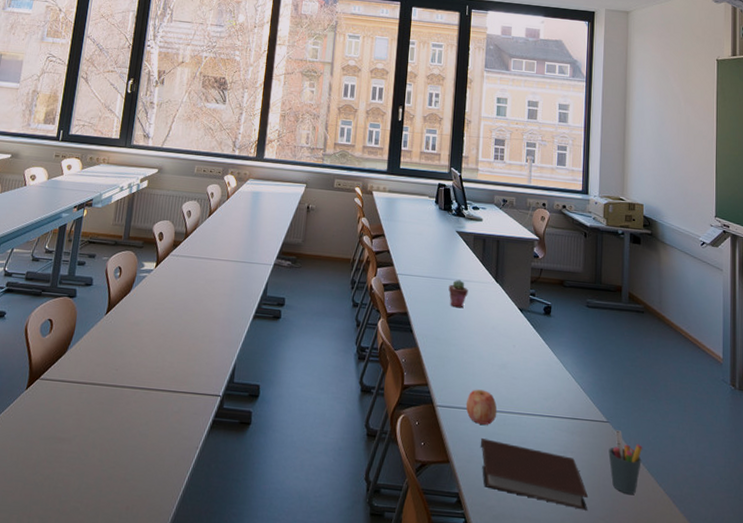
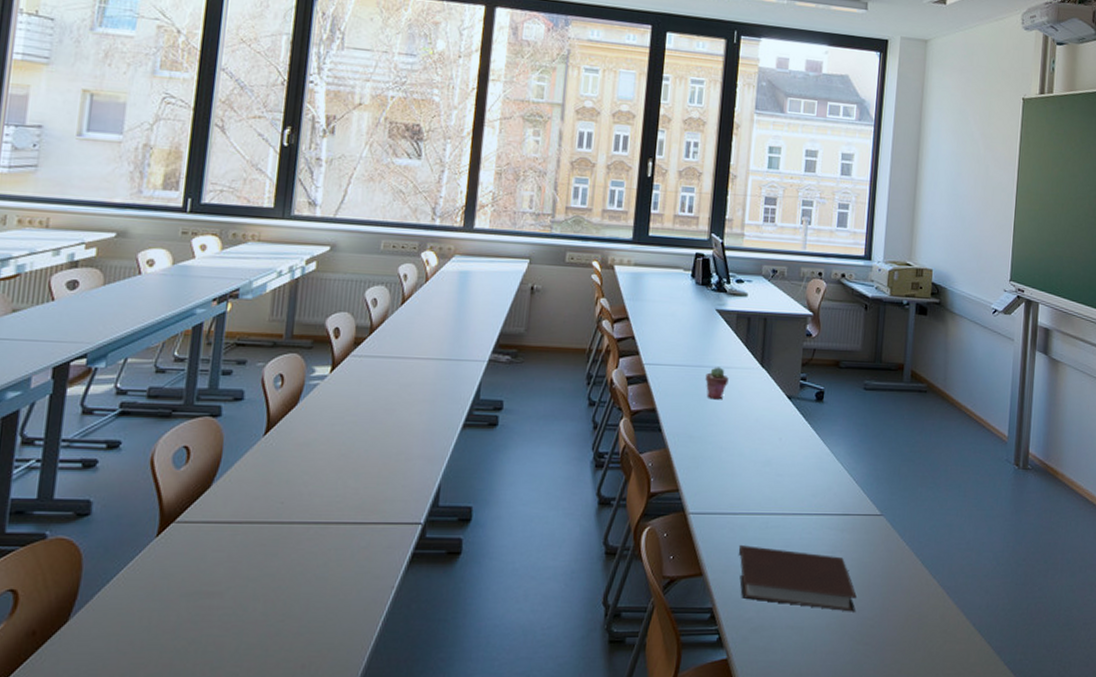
apple: present [465,389,497,425] -> none [722,491,759,530]
pen holder: present [608,430,643,494] -> none [881,523,918,590]

